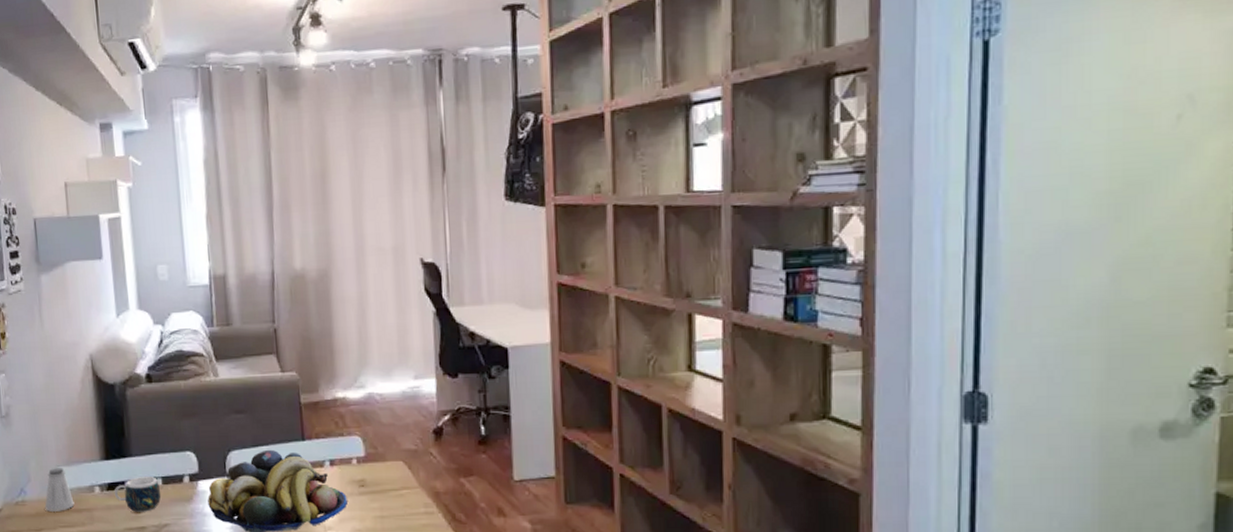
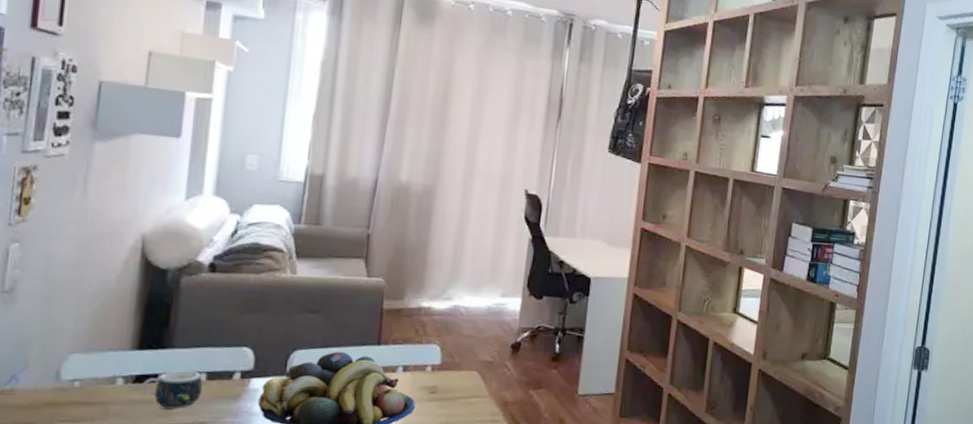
saltshaker: present [44,468,75,512] -> none [42,354,85,404]

